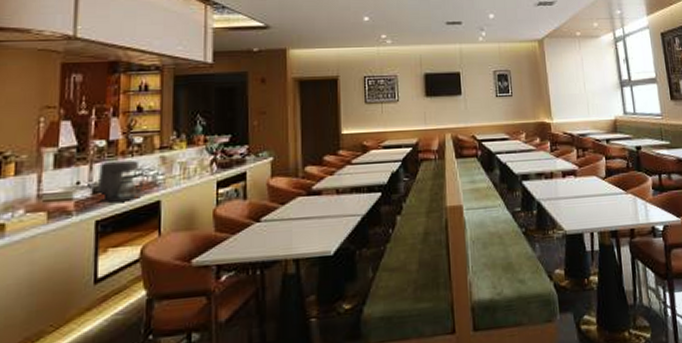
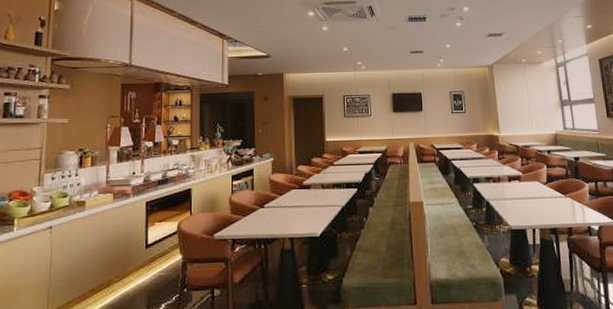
coffee maker: present [96,160,143,204] -> none [146,157,179,189]

